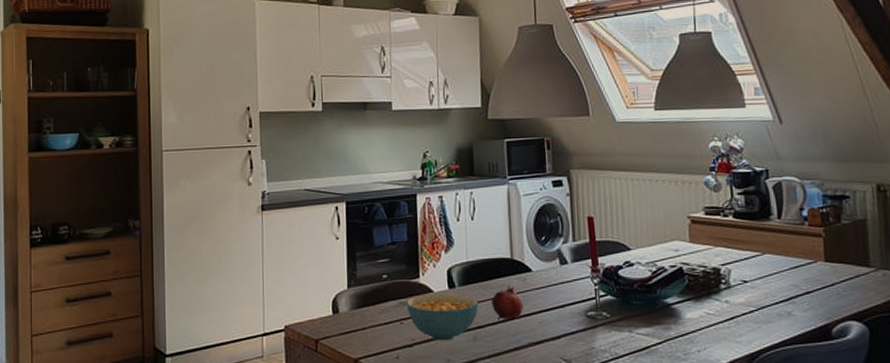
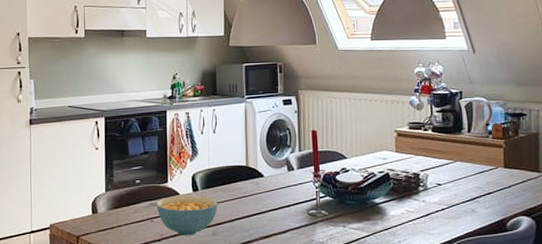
fruit: present [491,285,523,321] -> none [229,188,256,218]

